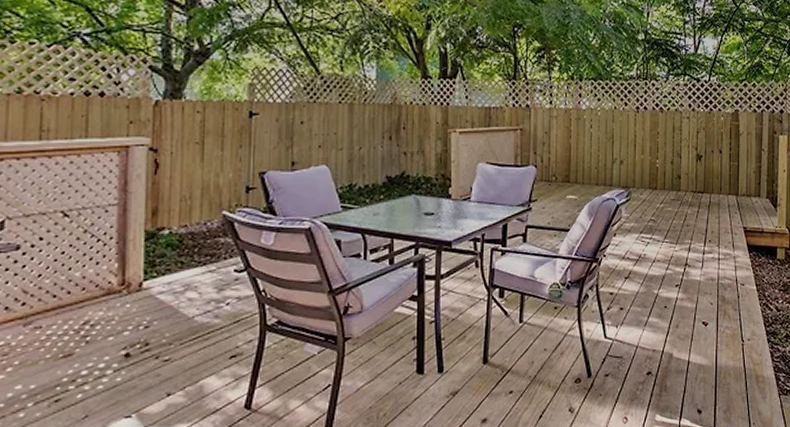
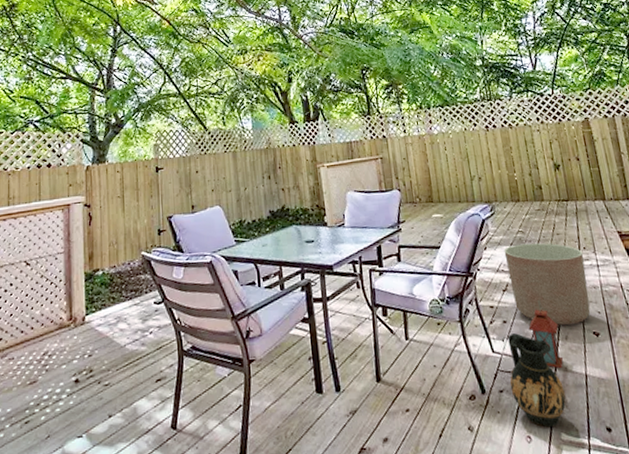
ceramic jug: none [616,320,666,410] -> present [507,333,566,428]
planter: none [632,232,708,315] -> present [504,243,591,326]
lantern: none [643,288,671,356] -> present [528,299,564,369]

